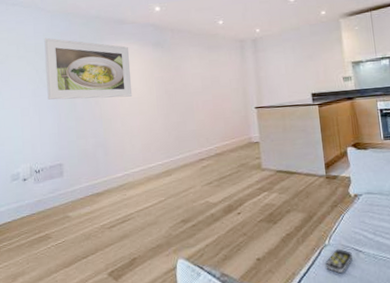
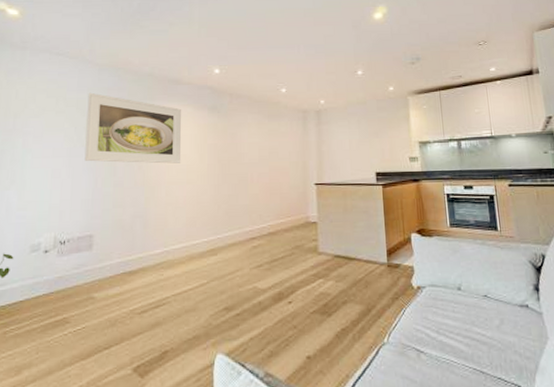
remote control: present [325,248,353,273] -> none [383,348,414,376]

